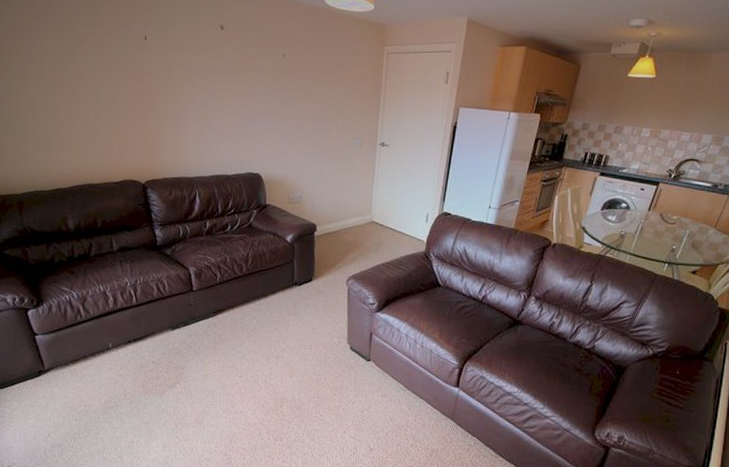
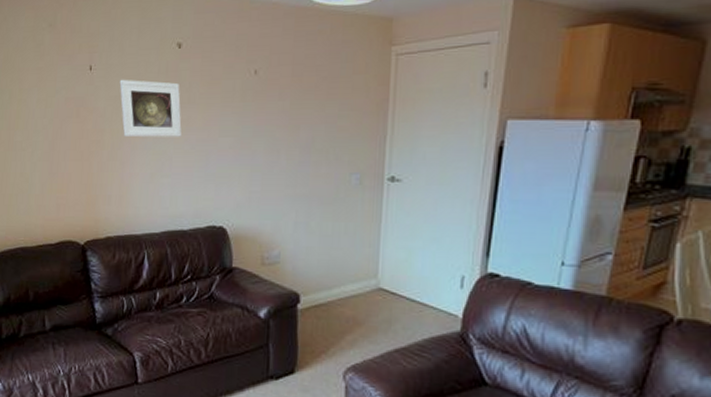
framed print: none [171,50,225,102] -> present [119,79,182,138]

